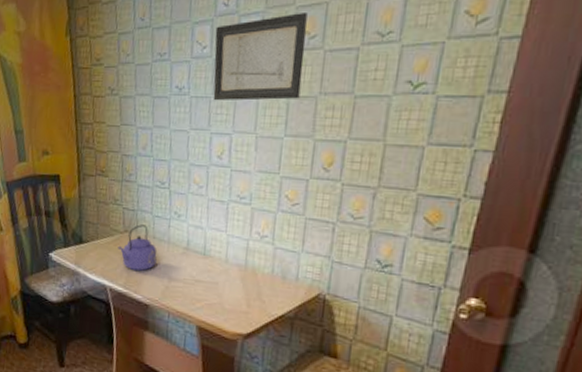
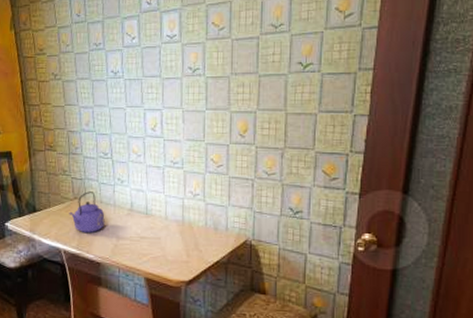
wall art: present [213,13,308,101] -> none [141,10,217,83]

